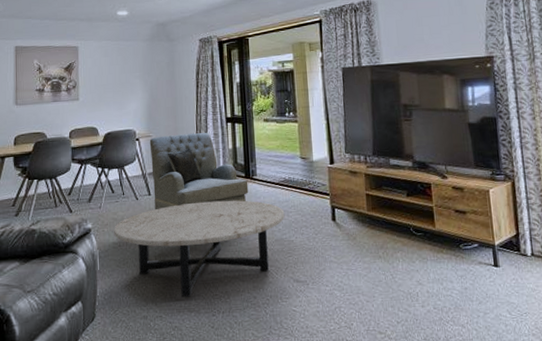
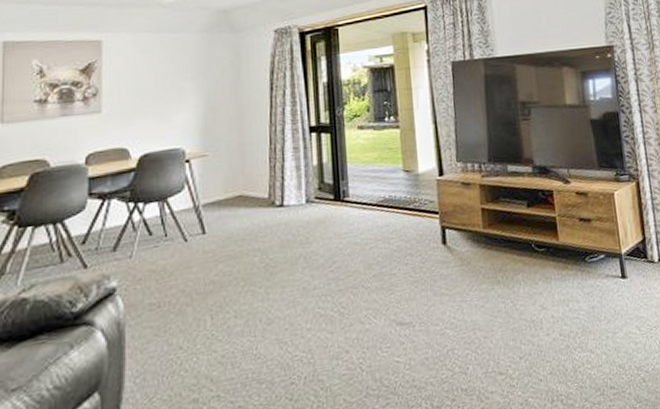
coffee table: present [114,200,285,298] -> none [151,229,385,366]
armchair: present [149,132,249,210] -> none [204,146,339,253]

